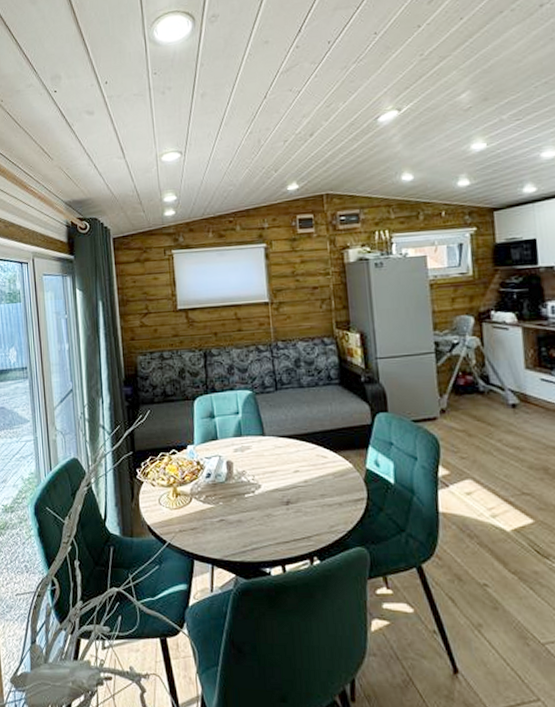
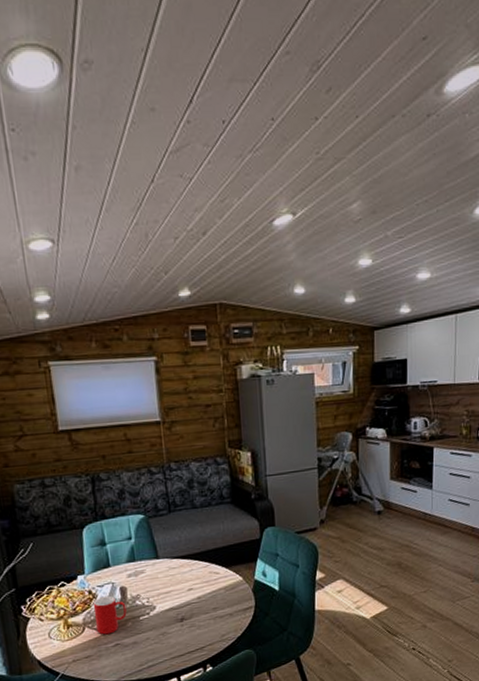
cup: none [200,468,232,508] -> present [93,595,127,635]

